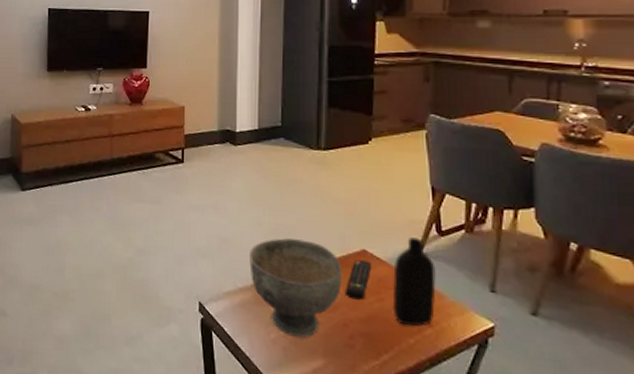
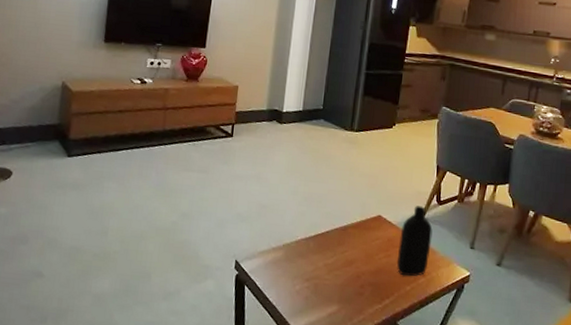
decorative bowl: present [249,238,343,338] -> none [283,205,360,288]
remote control: present [344,260,372,300] -> none [360,224,385,256]

